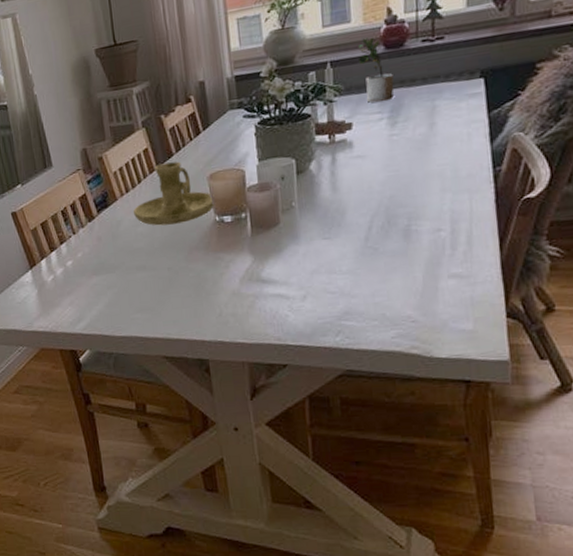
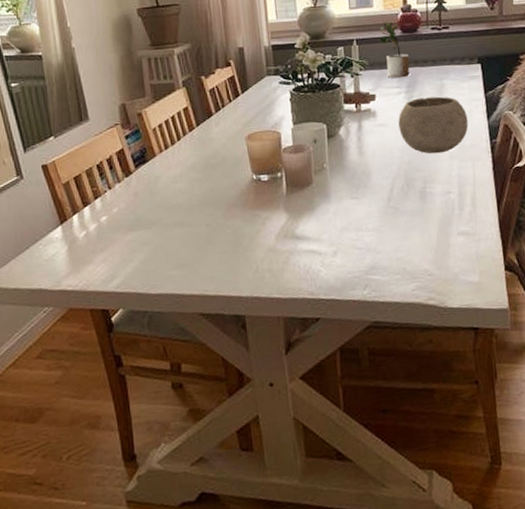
candle holder: present [133,161,215,226] -> none [171,121,253,183]
bowl: none [379,120,466,187] -> present [398,96,469,154]

